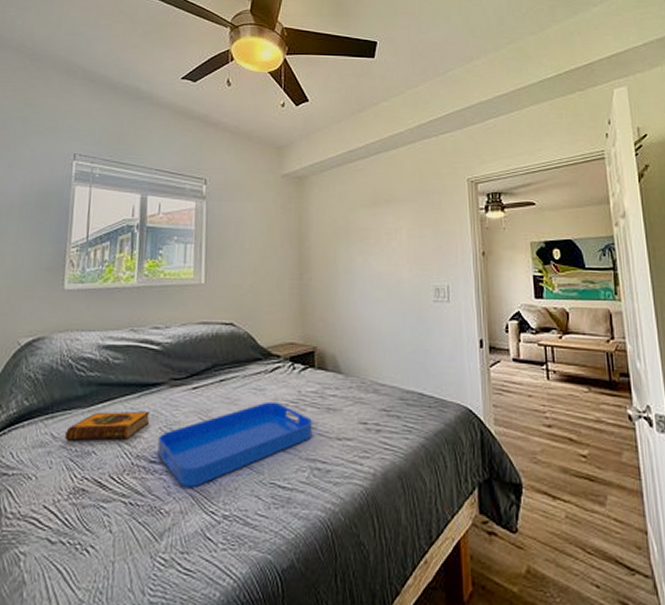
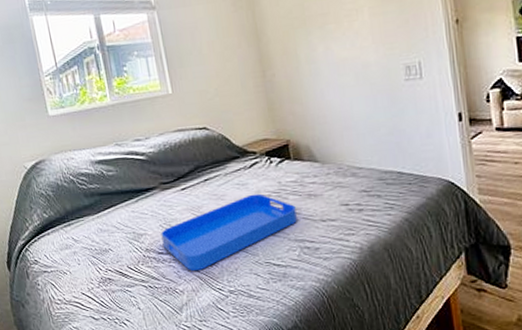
hardback book: present [65,411,149,441] -> none [83,212,150,242]

